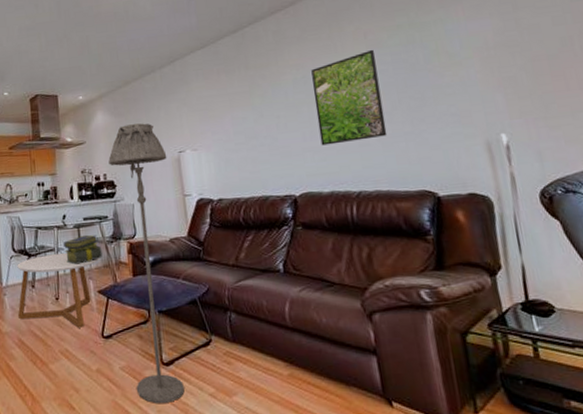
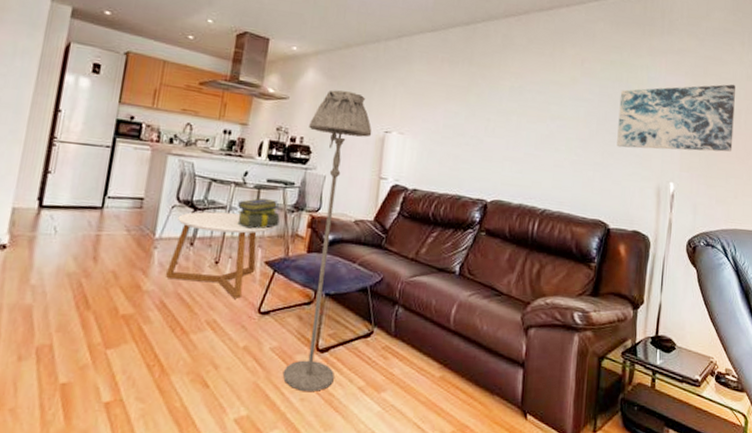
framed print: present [311,49,387,146] -> none [521,77,586,162]
wall art: none [416,10,572,111] -> present [617,84,735,152]

